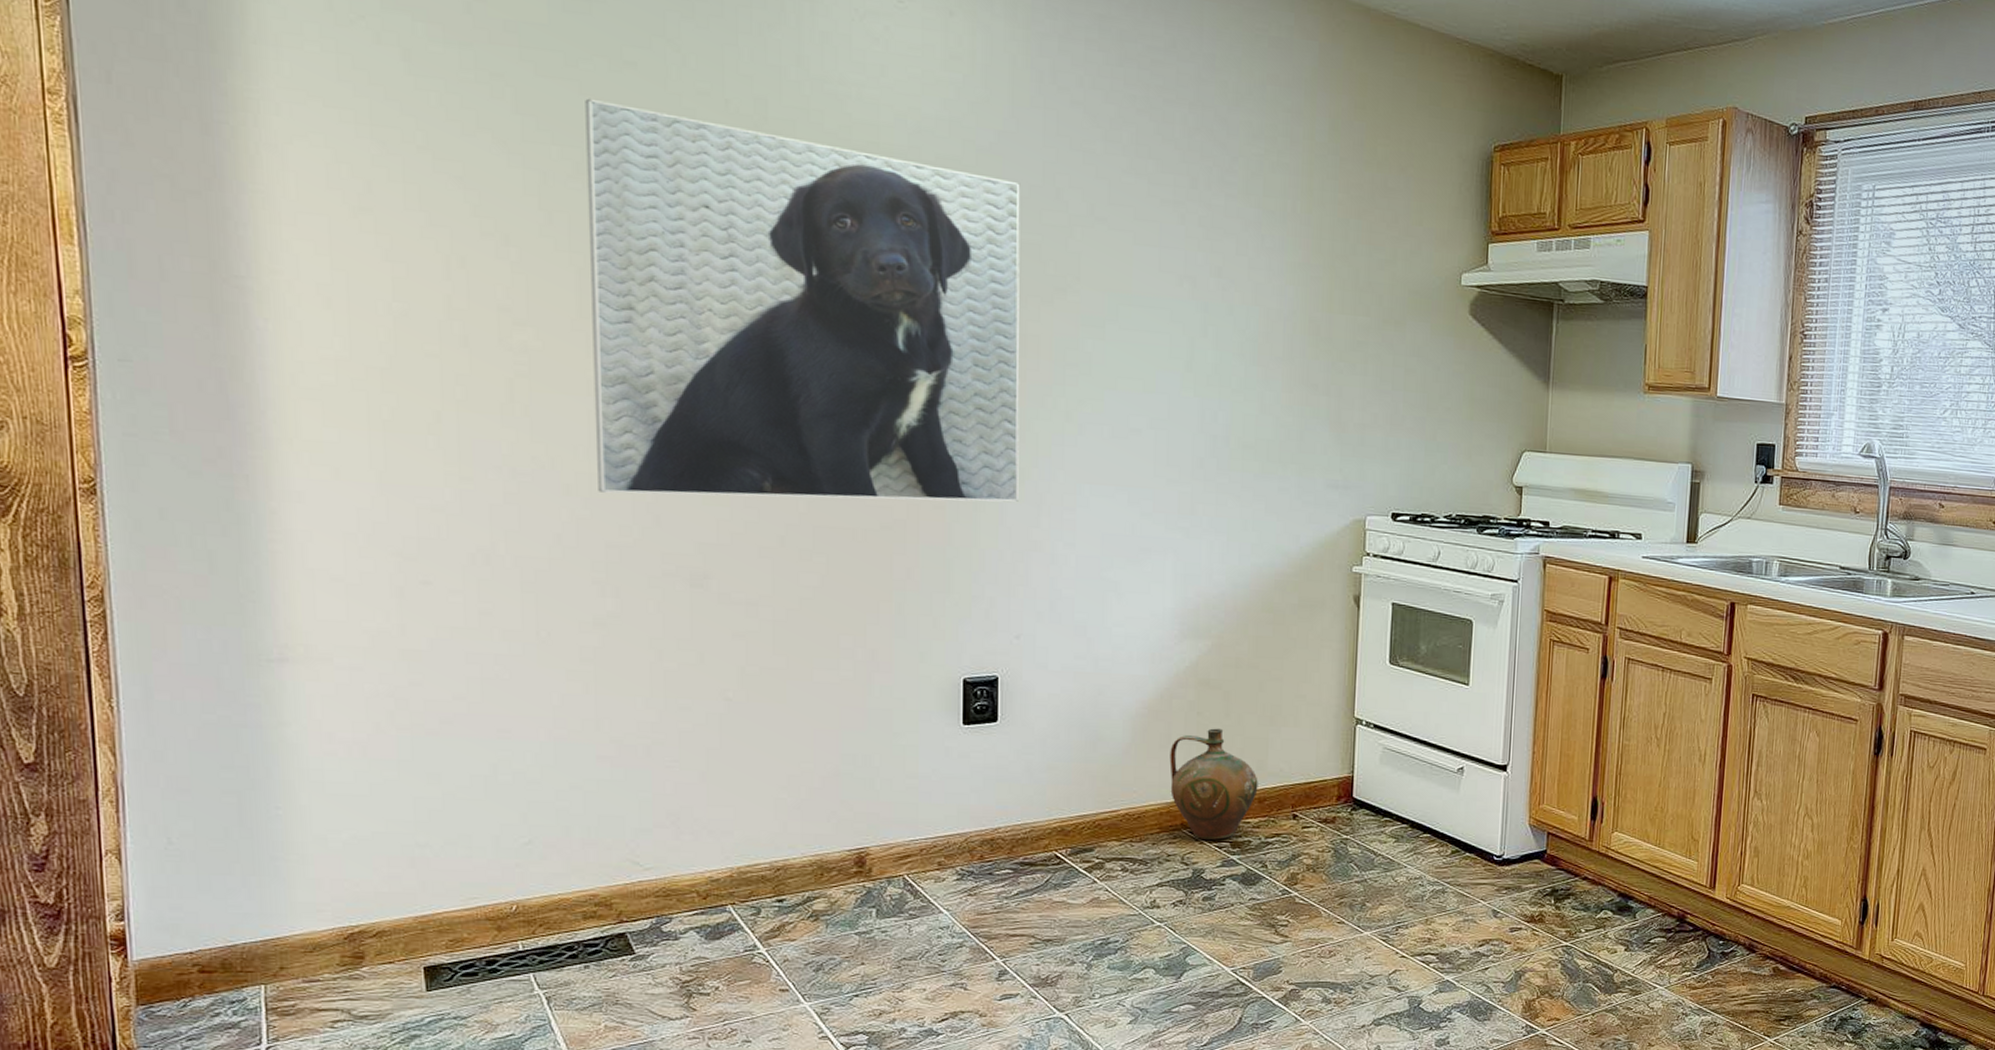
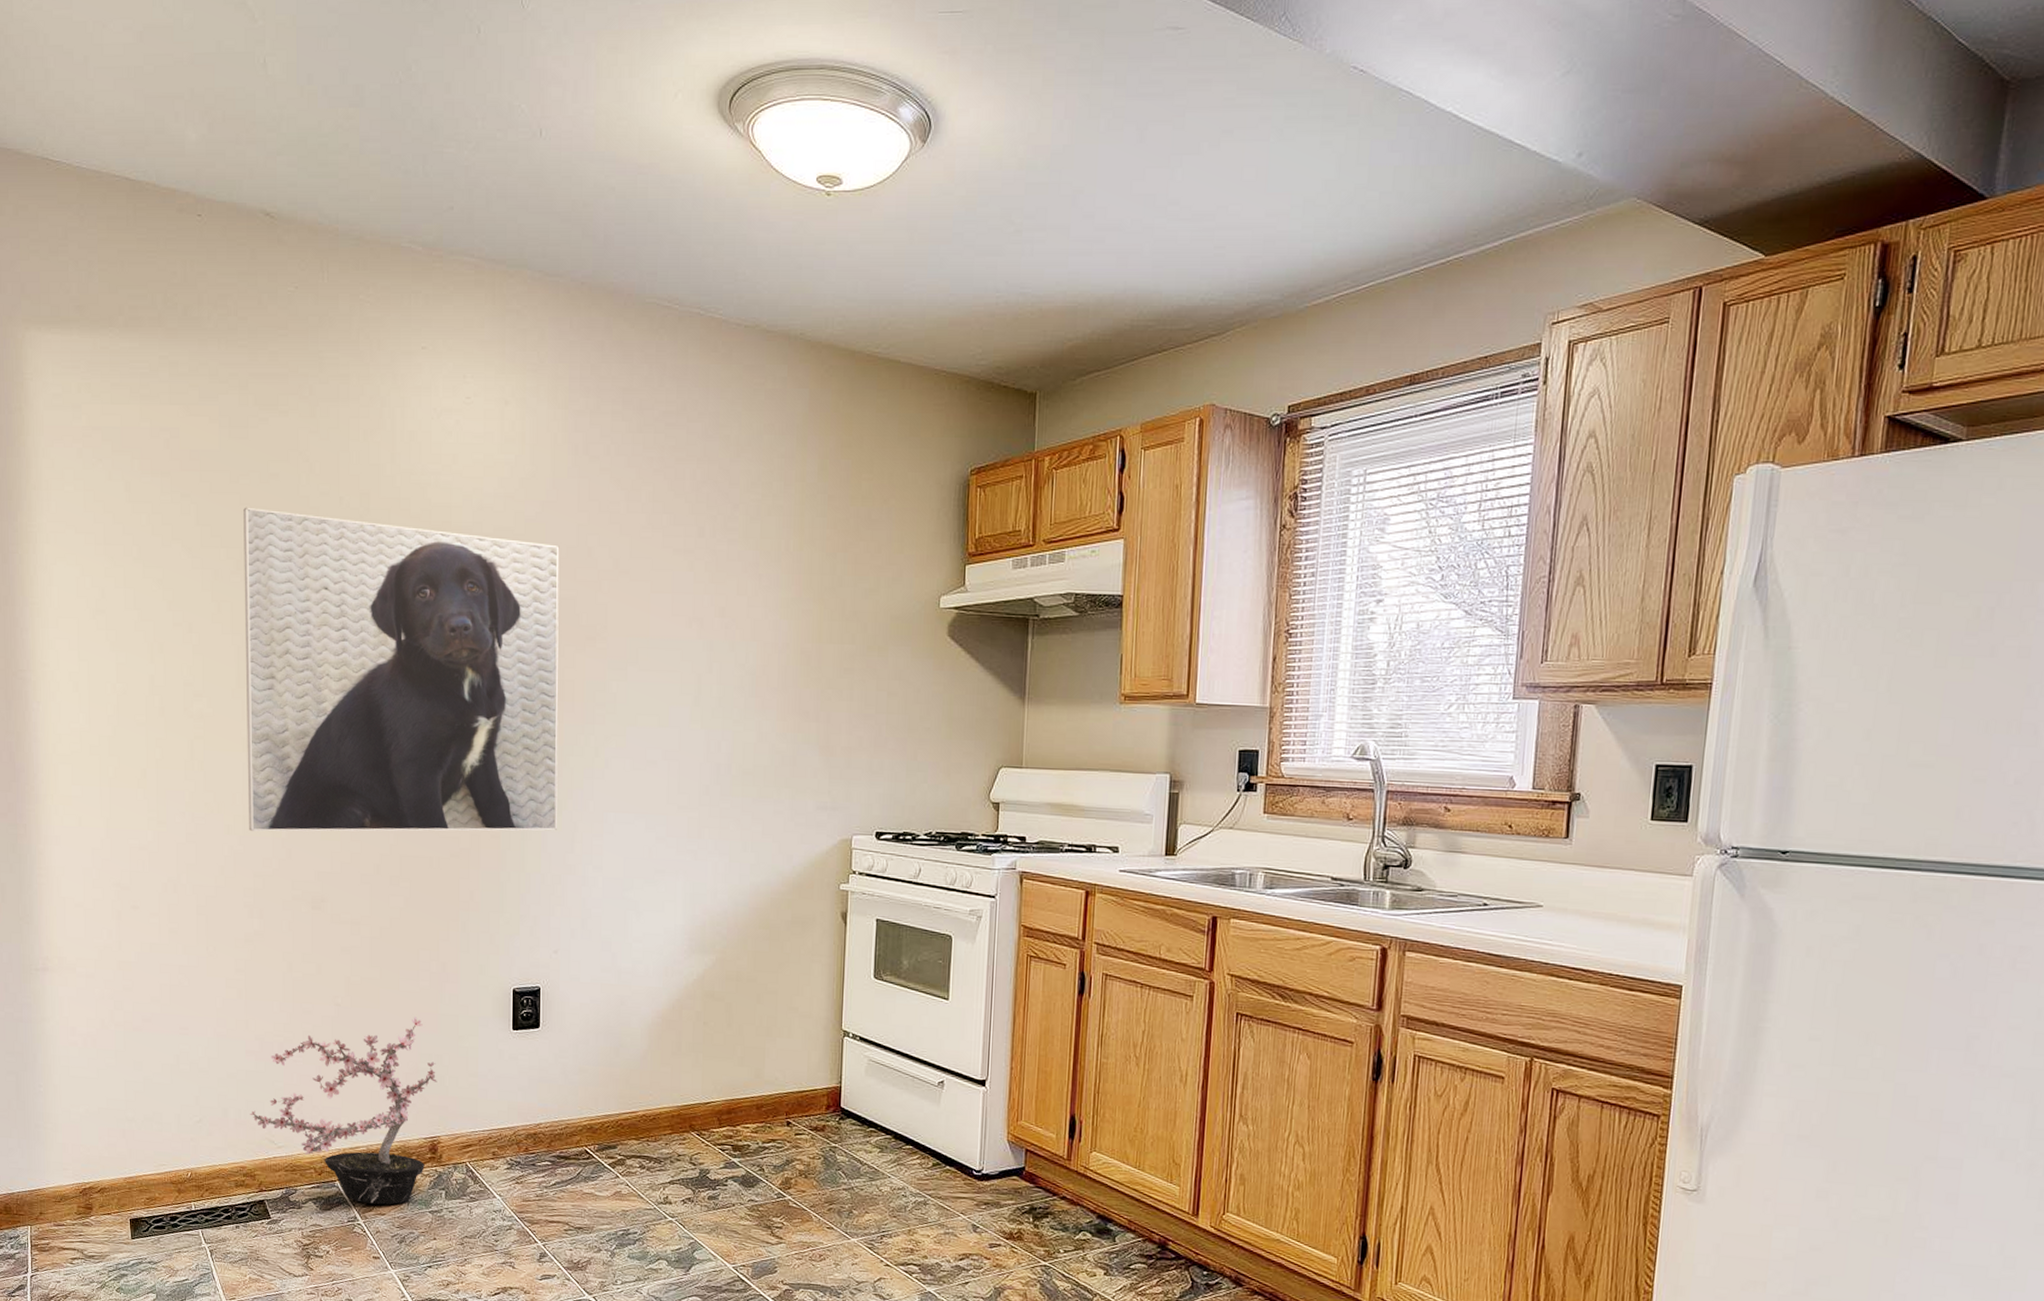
potted plant: none [603,712,865,929] -> present [250,1017,437,1205]
ceramic jug: present [1169,728,1258,840] -> none [680,1037,756,1143]

